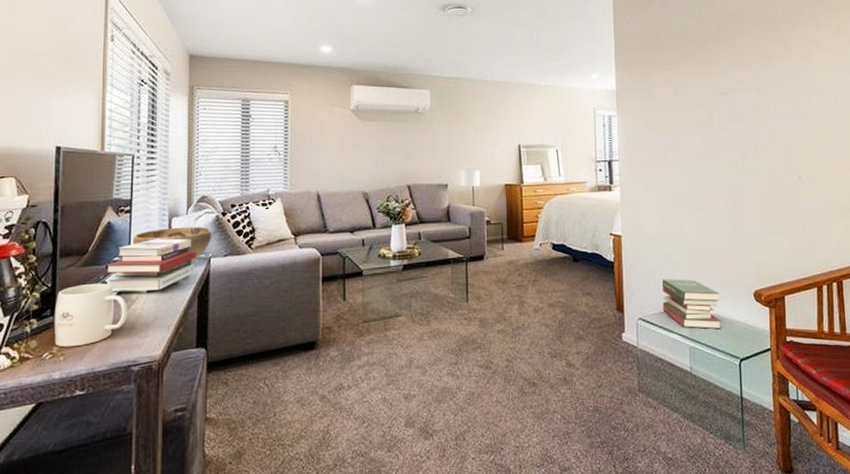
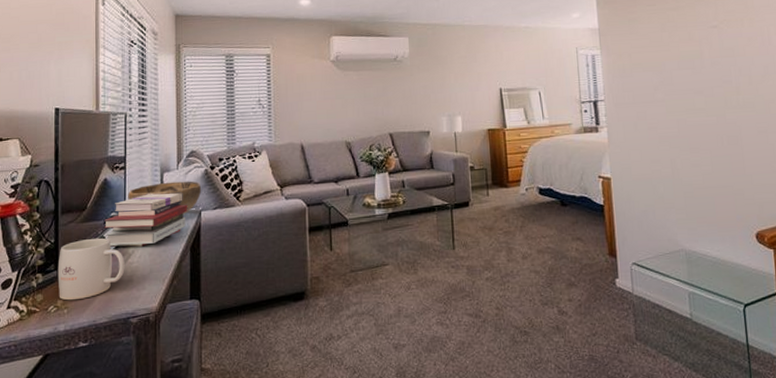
books: present [661,279,721,330] -> none [655,221,722,274]

